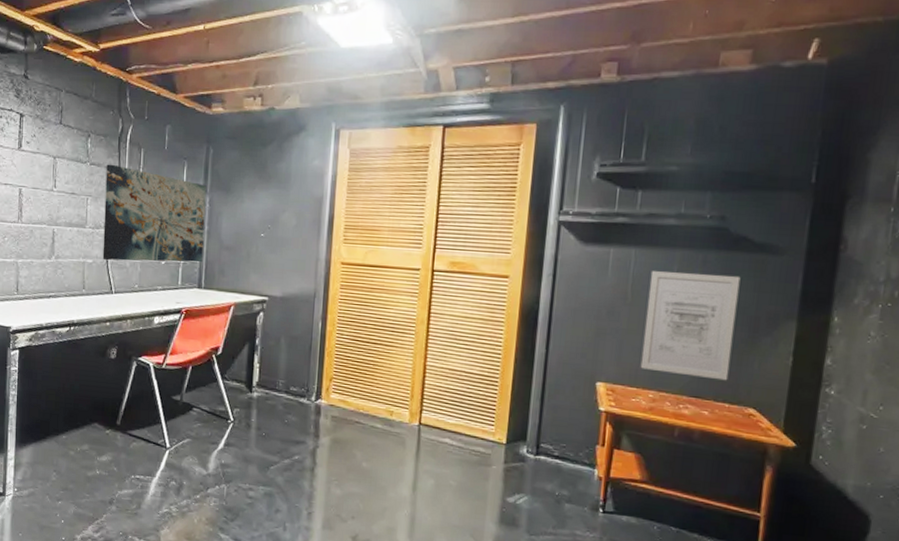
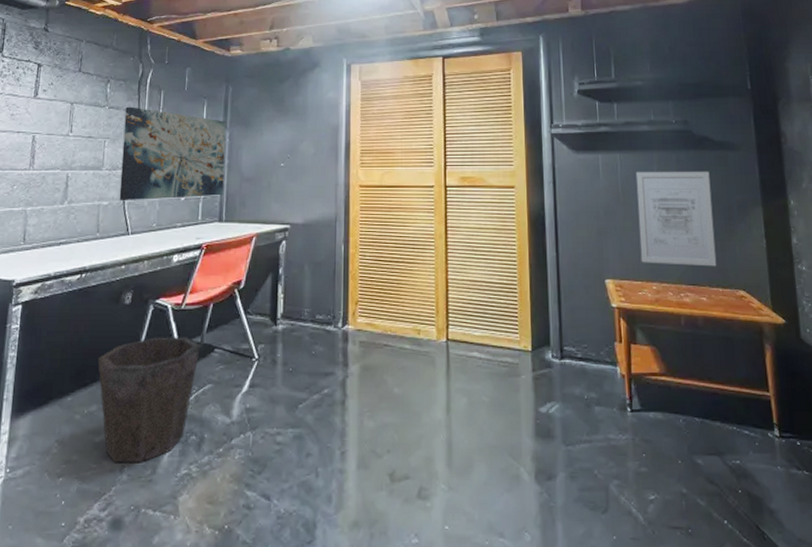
waste bin: none [88,391,180,498] -> present [98,337,200,463]

